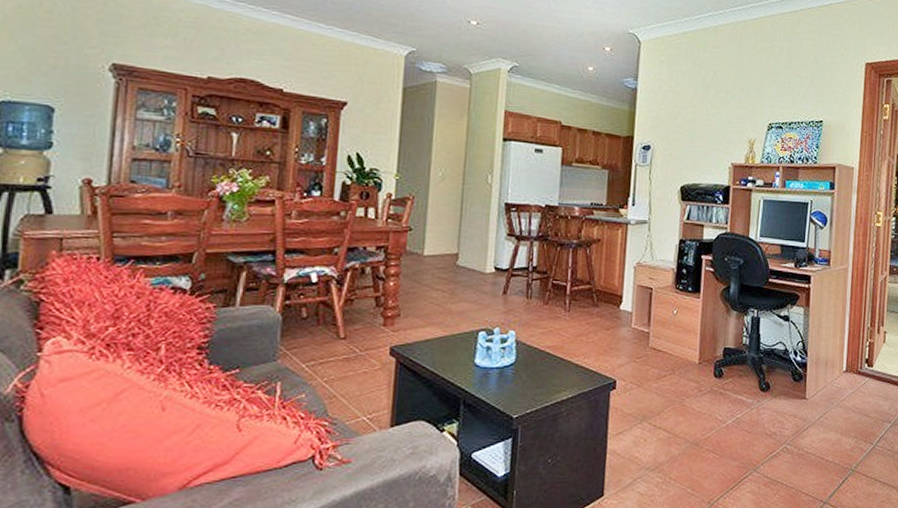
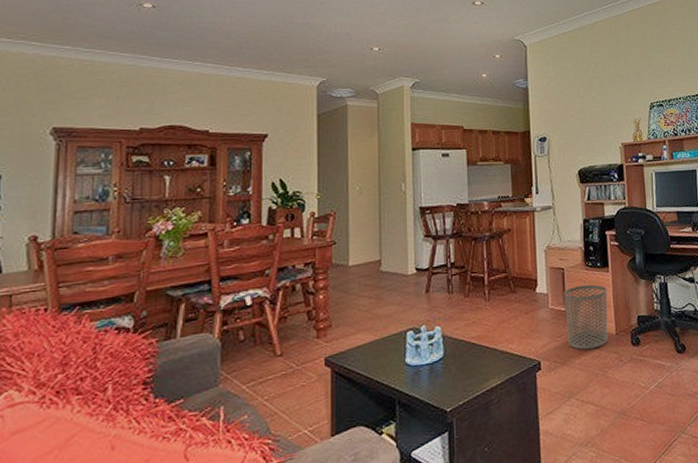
waste bin: none [647,308,696,375] -> present [564,284,608,350]

